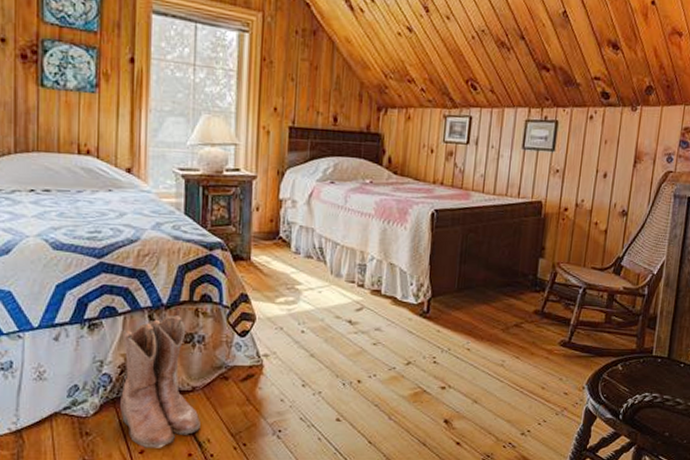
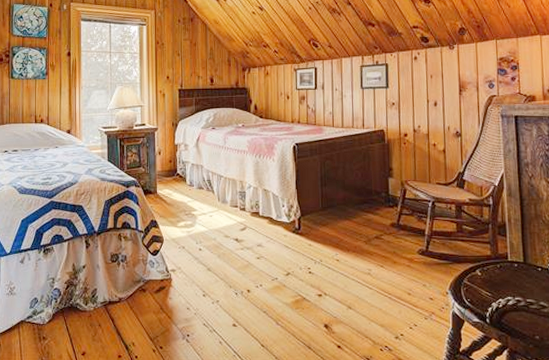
boots: present [120,315,200,448] -> none [67,240,126,351]

